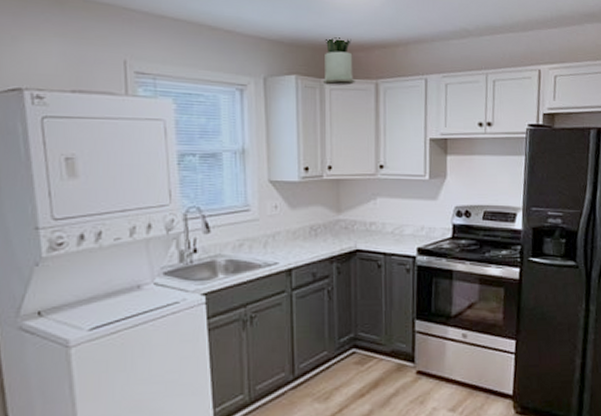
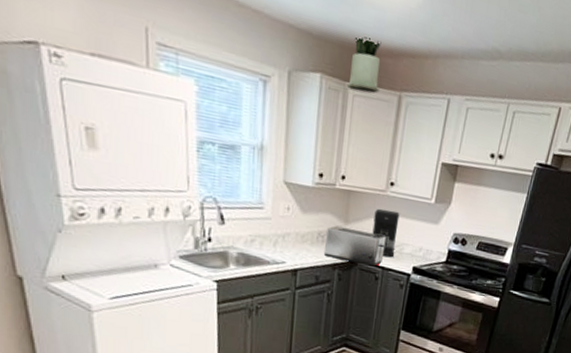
toaster: none [318,217,384,254] -> present [323,225,387,267]
coffee maker: none [367,192,395,242] -> present [372,208,400,258]

